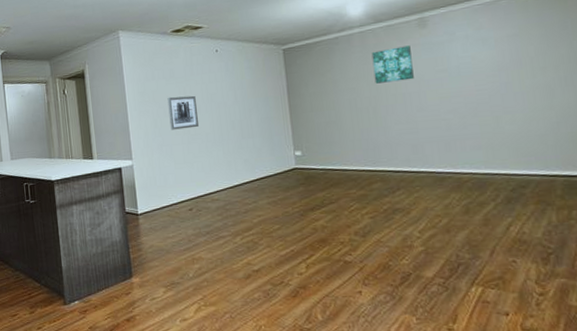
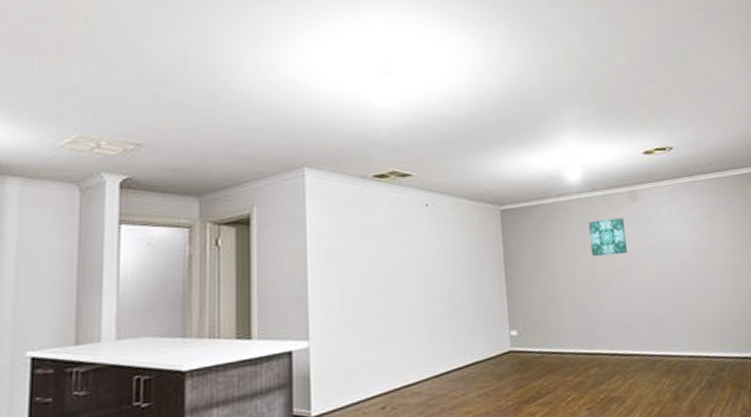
wall art: present [167,95,198,130] -> none [362,257,400,301]

